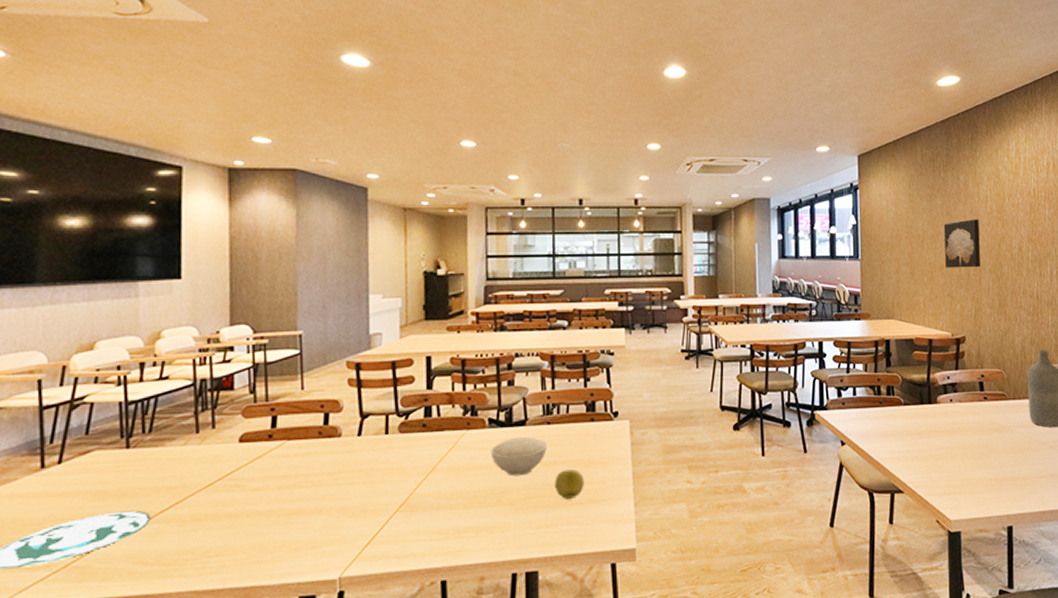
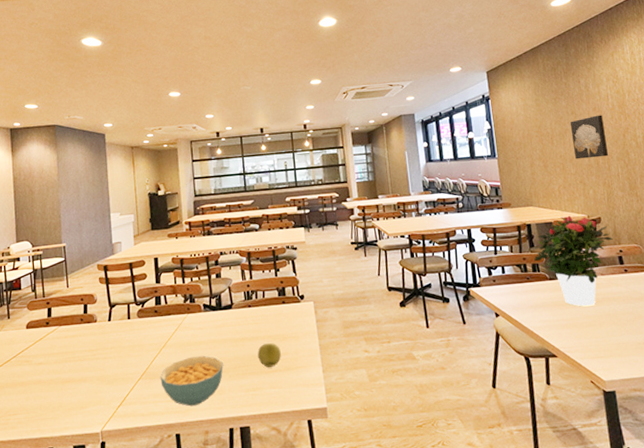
cereal bowl: none [425,484,509,547] -> present [160,356,224,407]
bowl: present [491,436,547,476] -> none [207,317,250,350]
potted flower: none [889,332,976,437] -> present [532,215,613,307]

